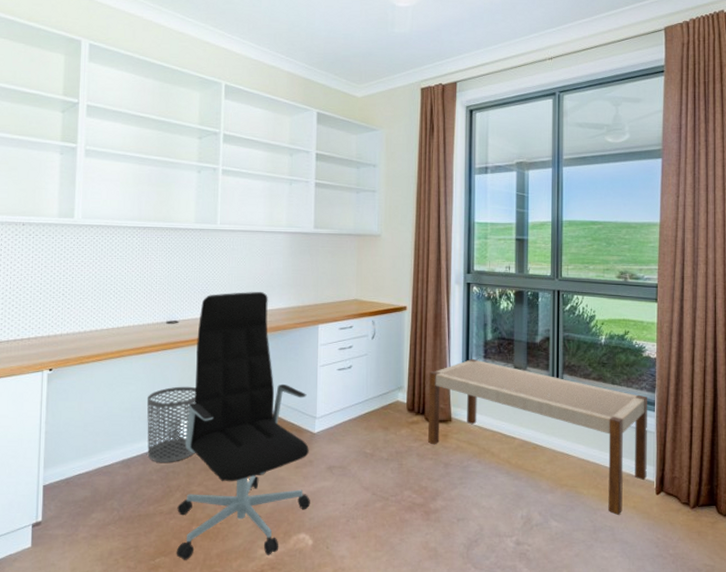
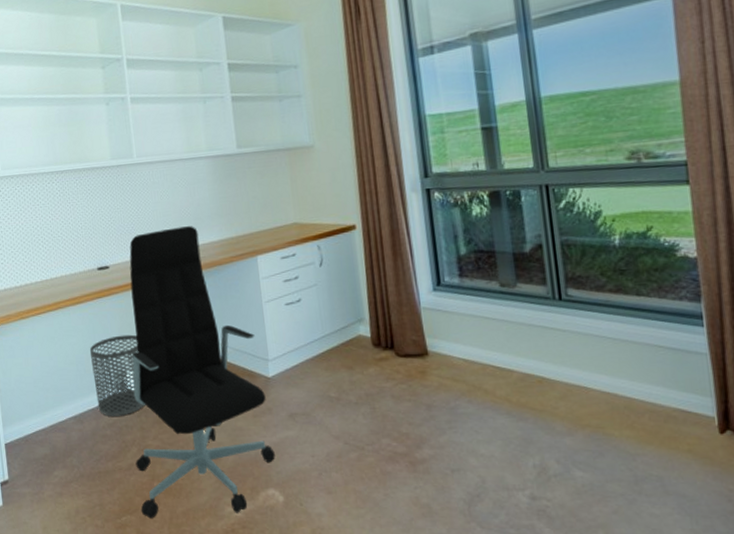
bench: present [428,358,647,515] -> none [394,278,703,461]

